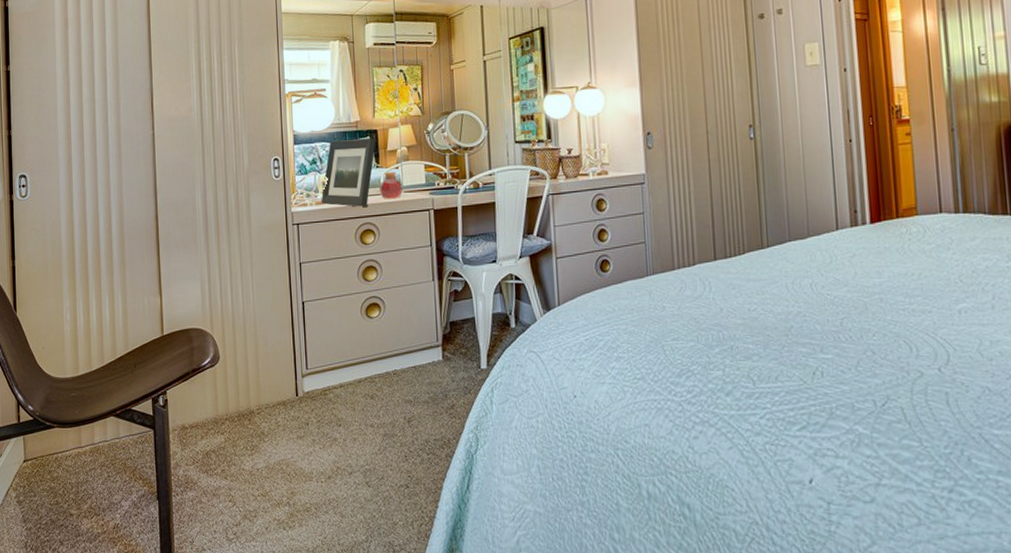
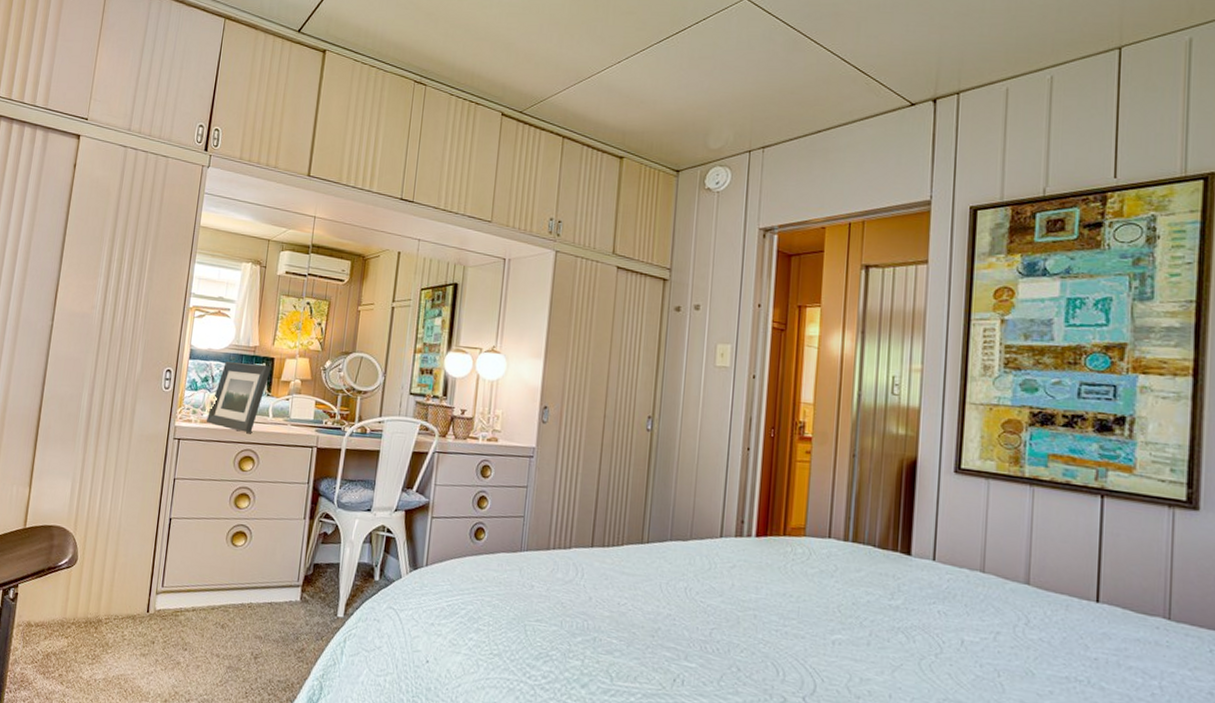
potion bottle: present [379,172,402,199] -> none [265,402,290,430]

